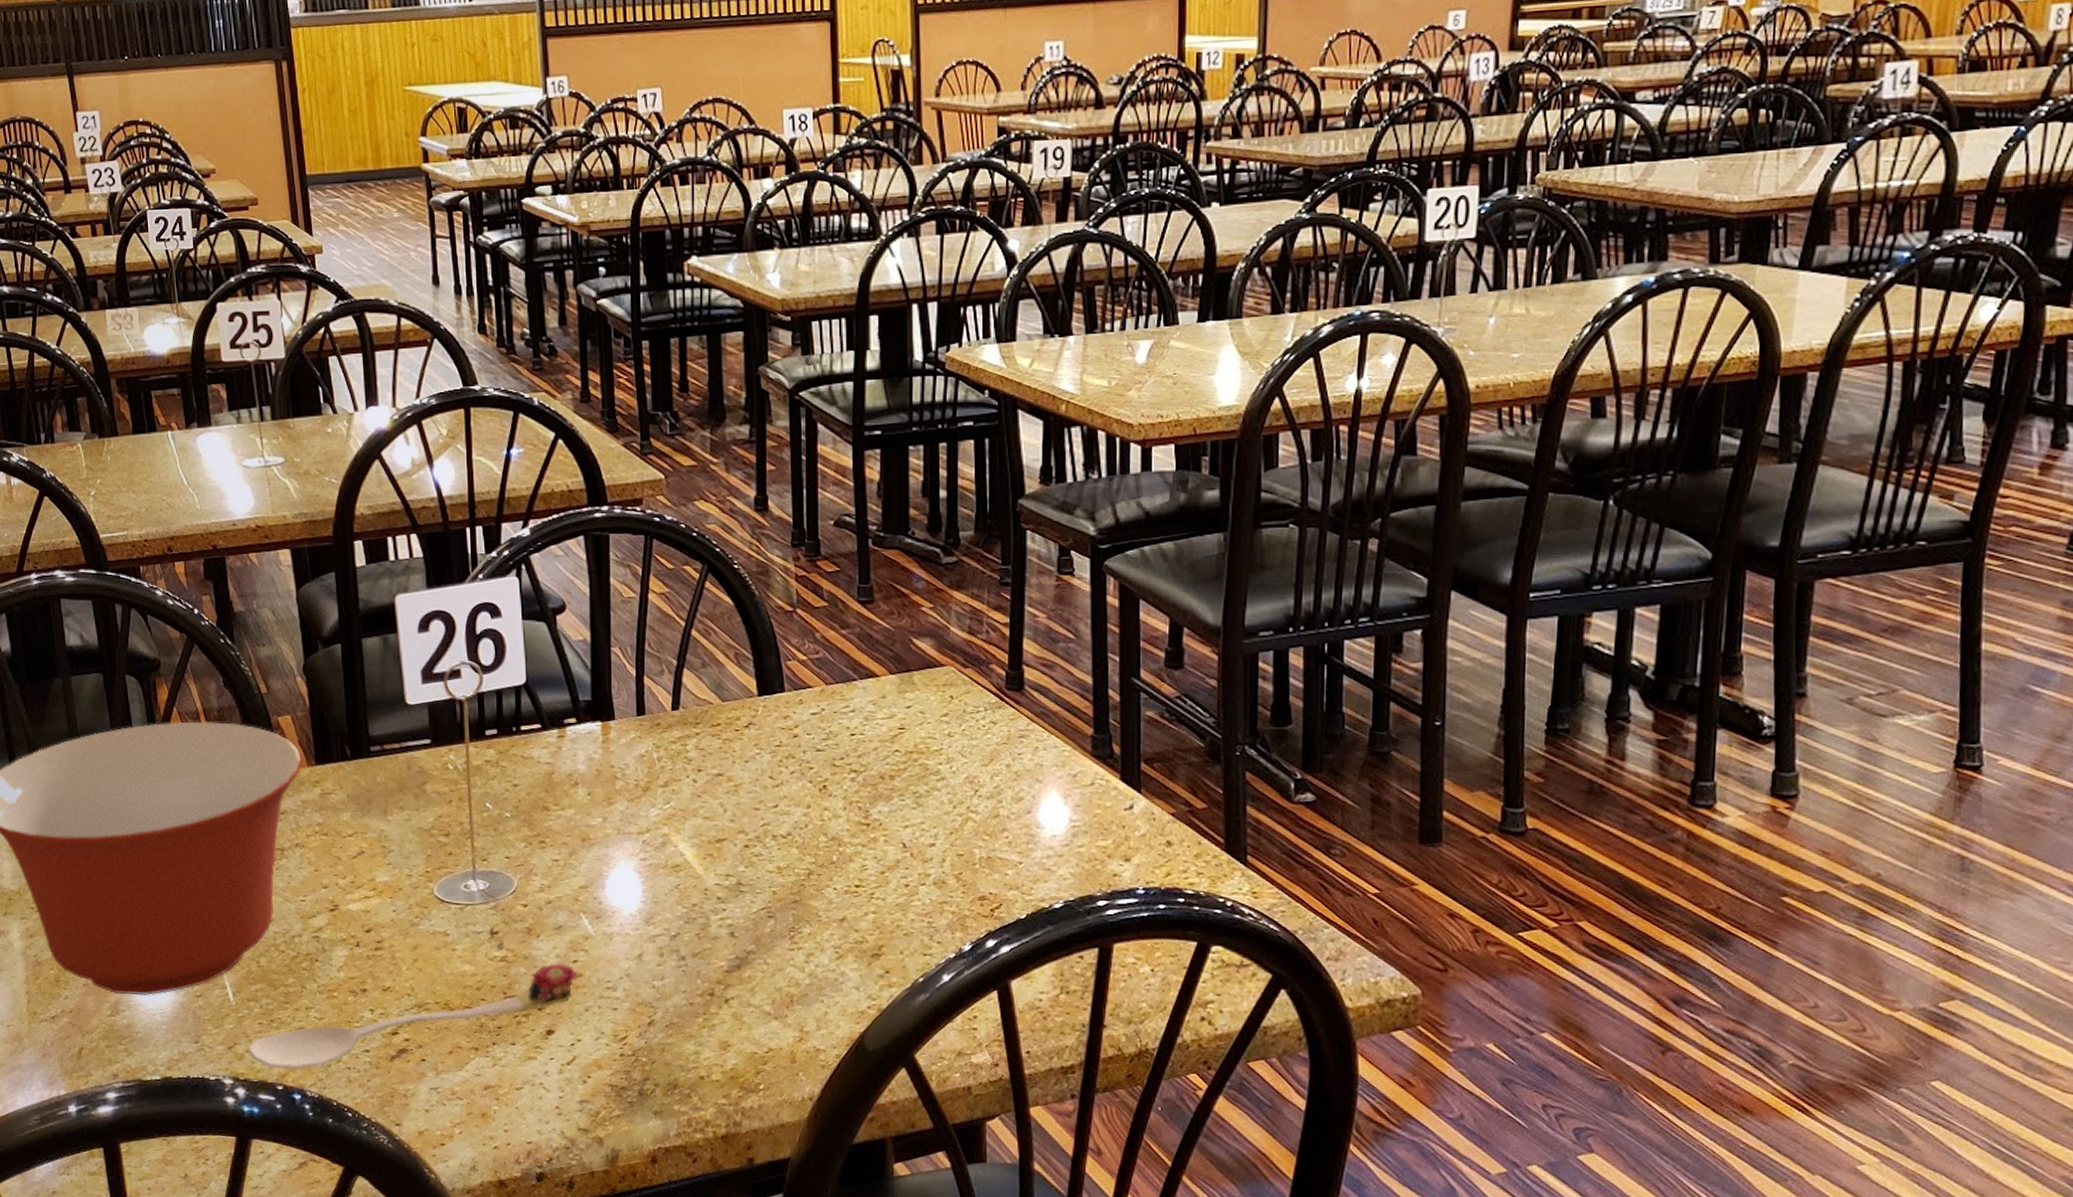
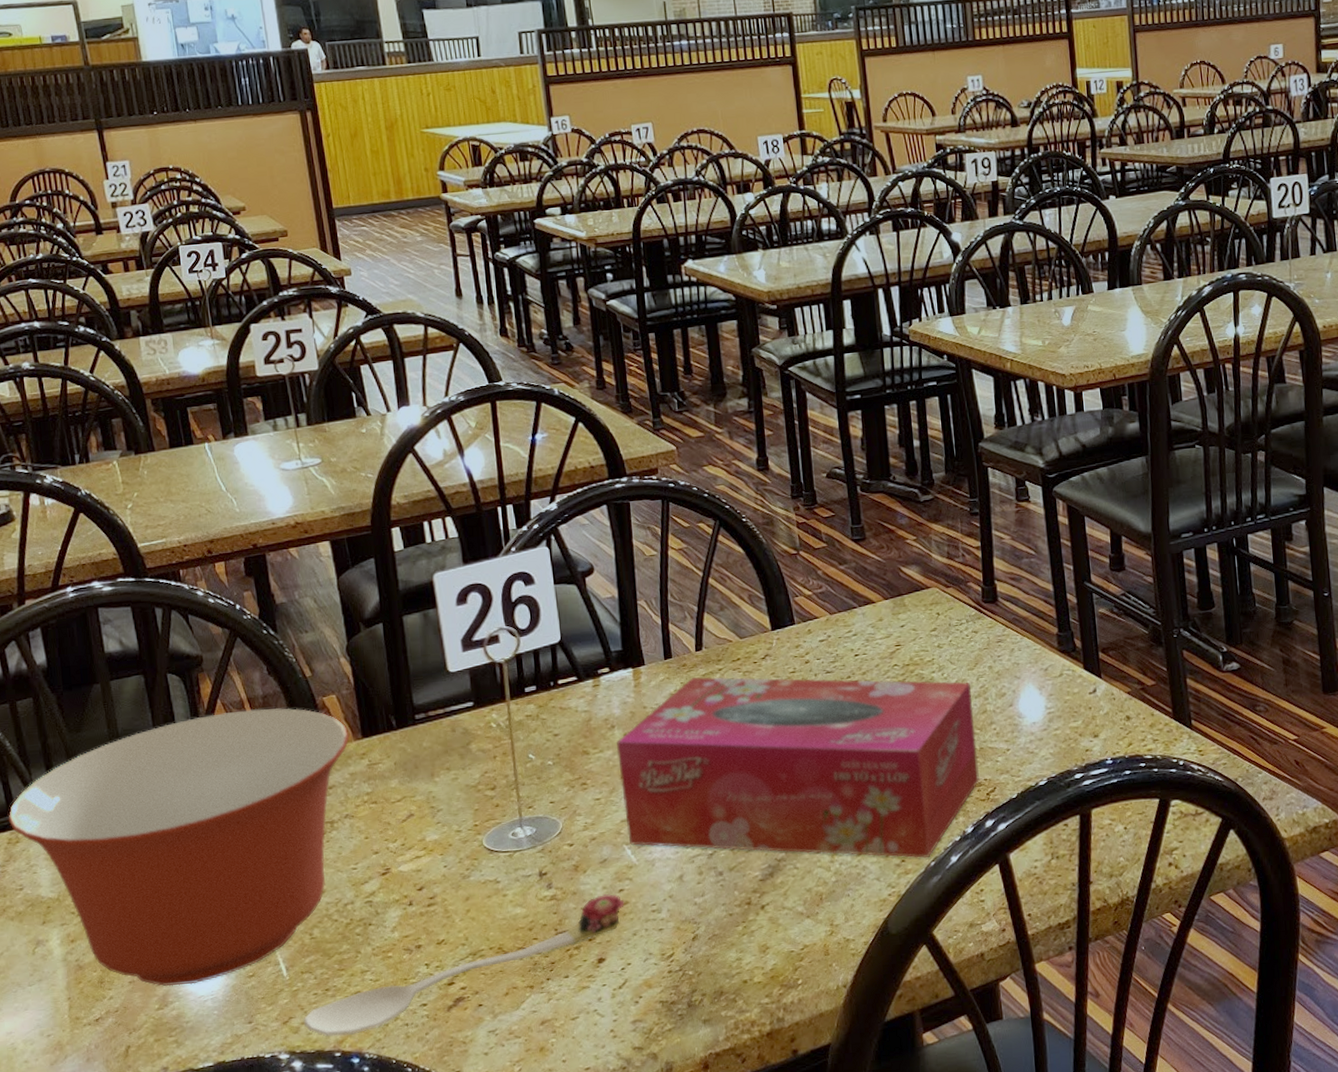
tissue box: none [579,740,984,972] -> present [616,676,979,858]

